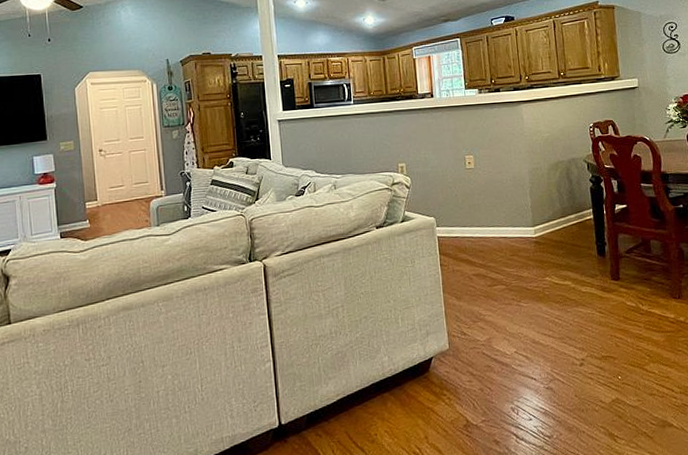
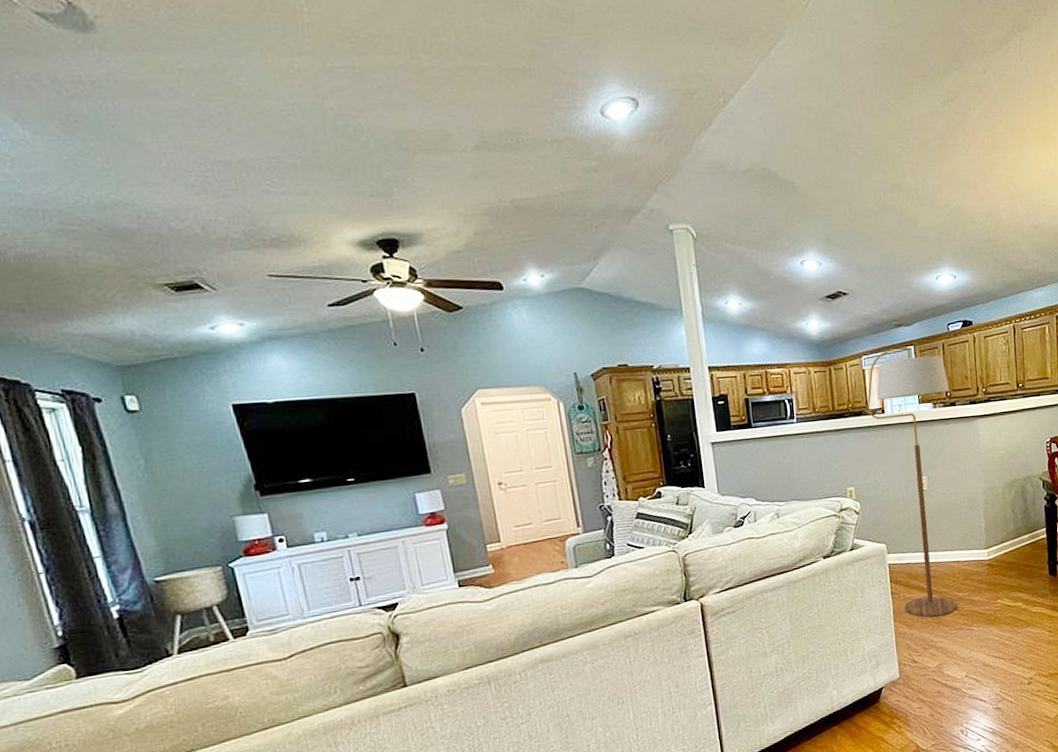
floor lamp: none [417,39,506,291] -> present [866,346,958,618]

